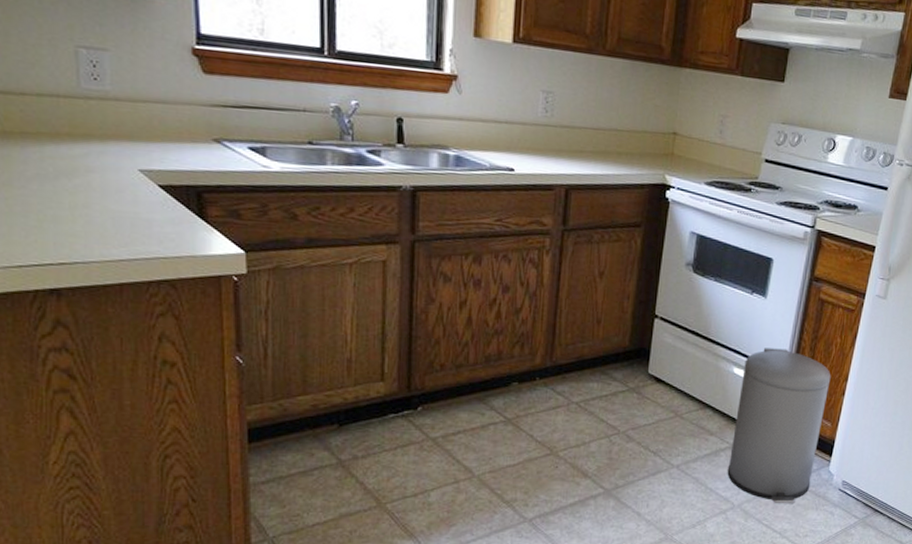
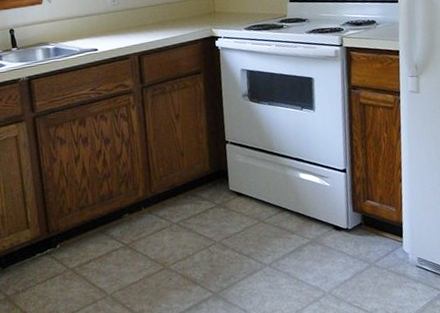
pedal bin: present [727,348,831,504] -> none [308,150,389,287]

